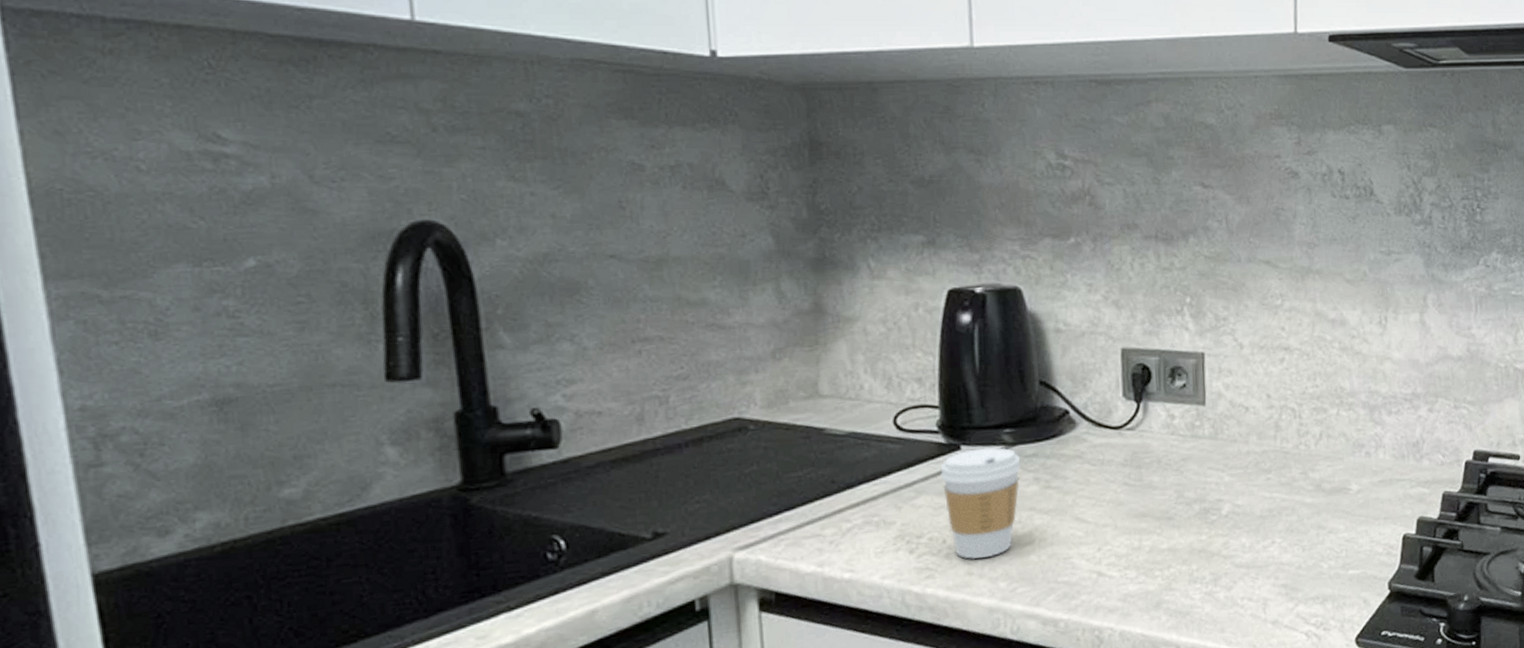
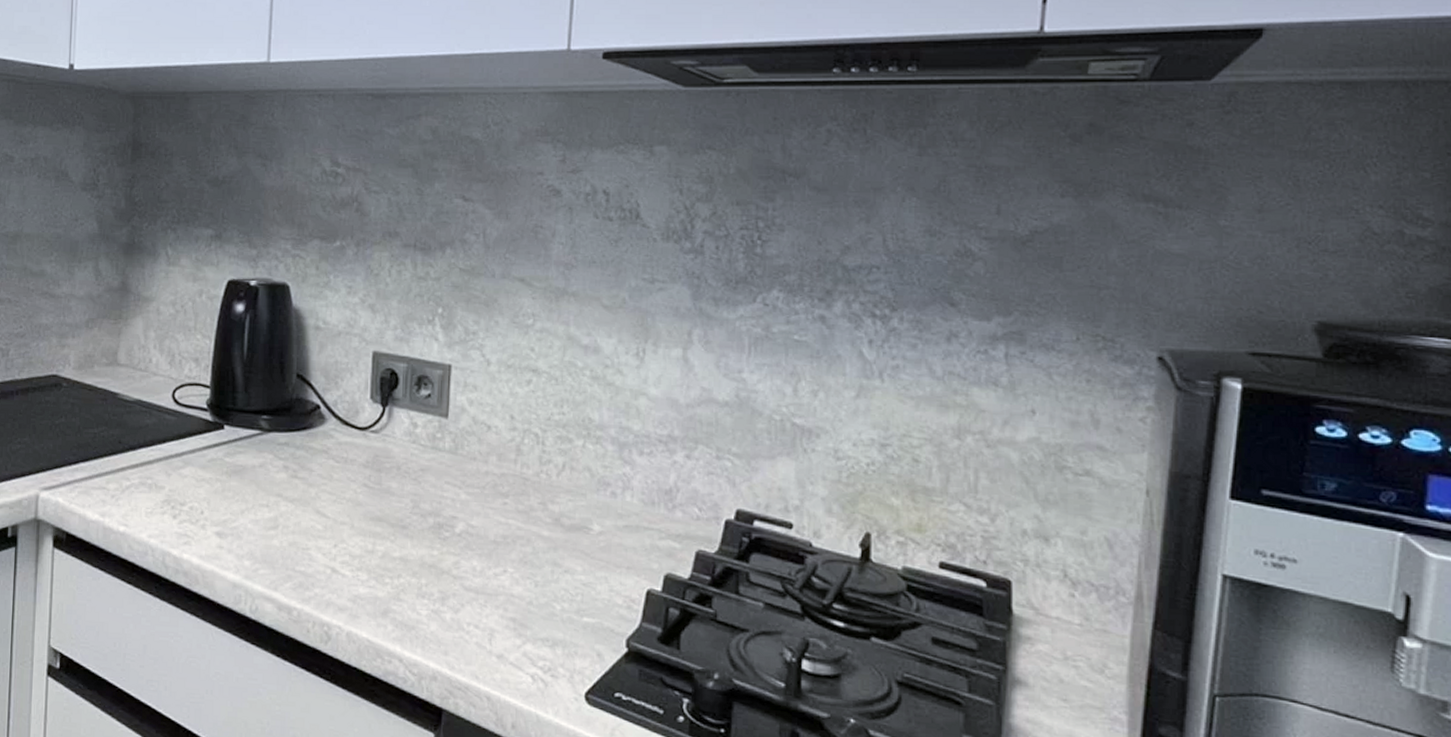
coffee cup: present [940,447,1021,560] -> none [205,430,274,535]

